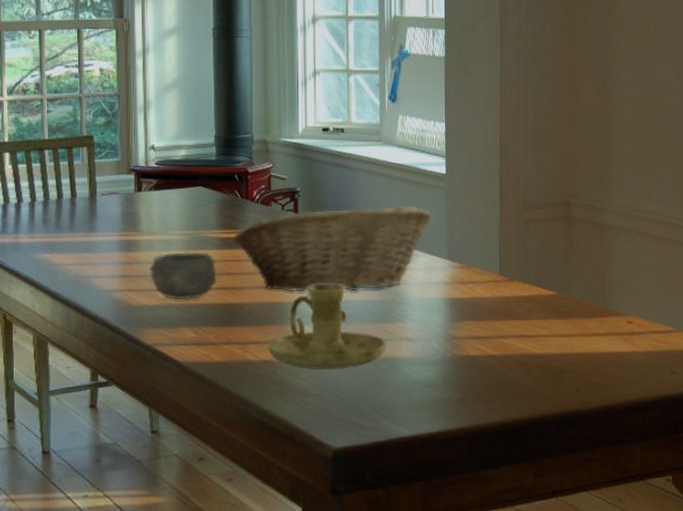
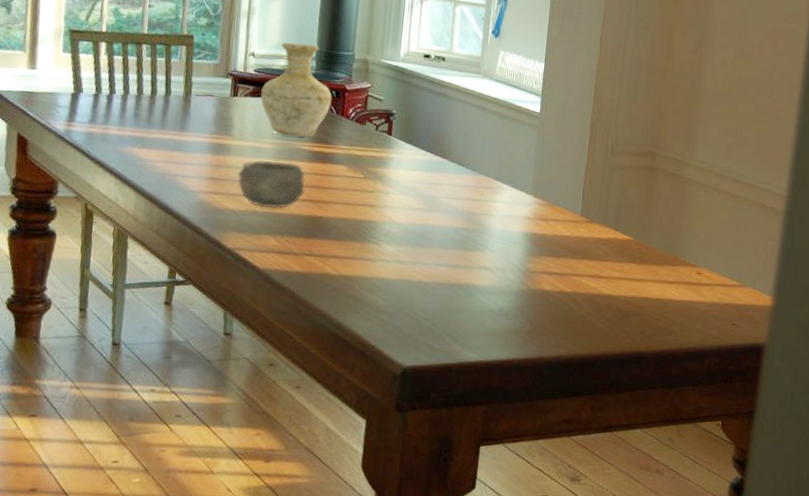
vase: none [165,131,235,225] -> present [261,42,332,137]
fruit basket: present [233,205,432,292] -> none [324,133,522,217]
candle holder: present [268,284,386,371] -> none [348,207,465,291]

